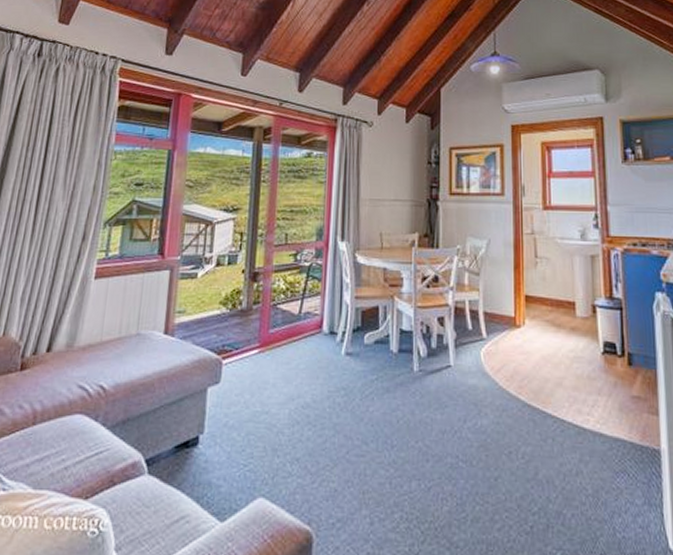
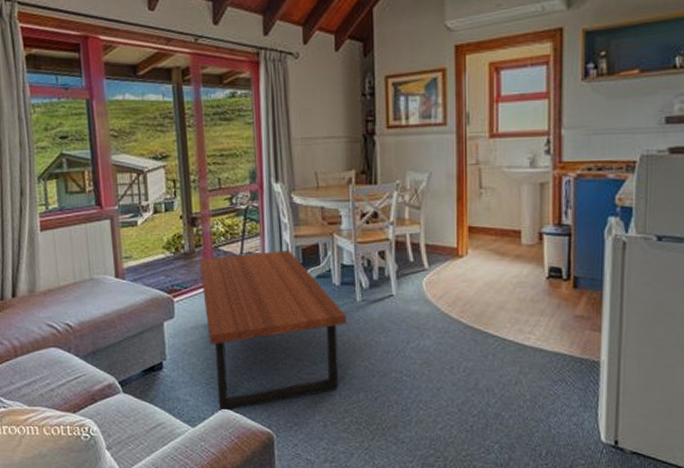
coffee table: none [254,312,402,502] -> present [199,250,347,412]

